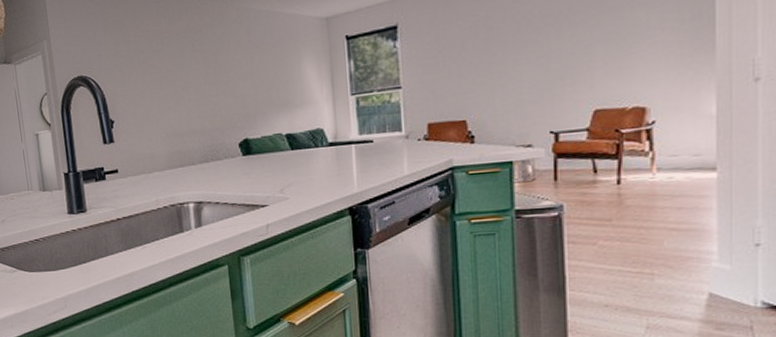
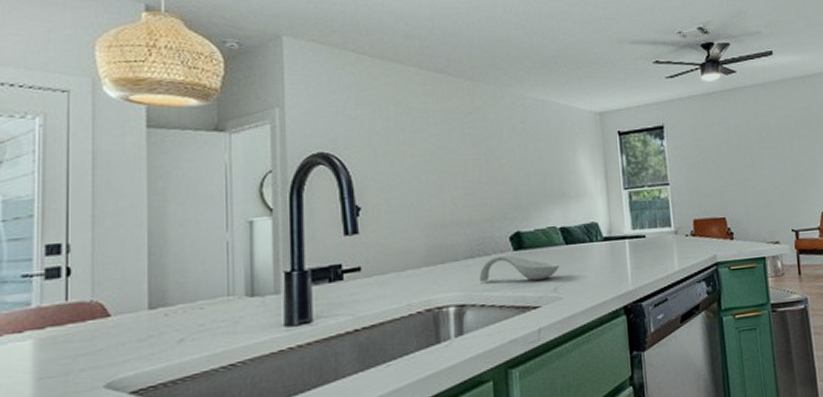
spoon rest: none [213,159,286,184] -> present [478,255,560,283]

